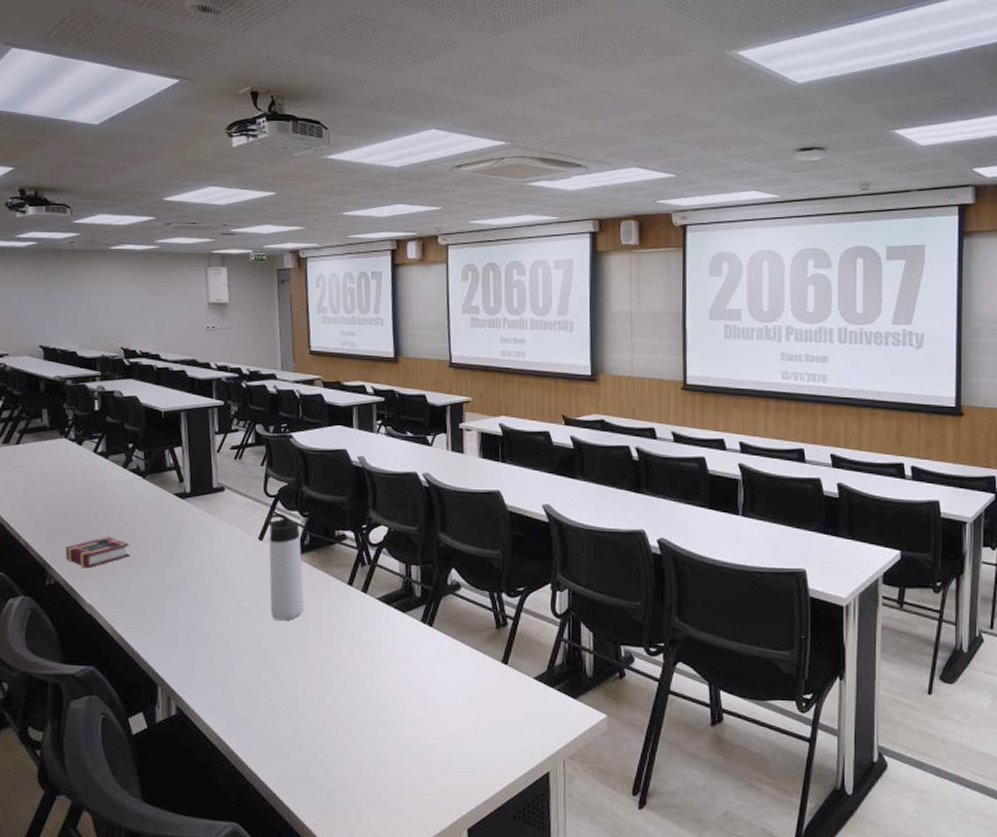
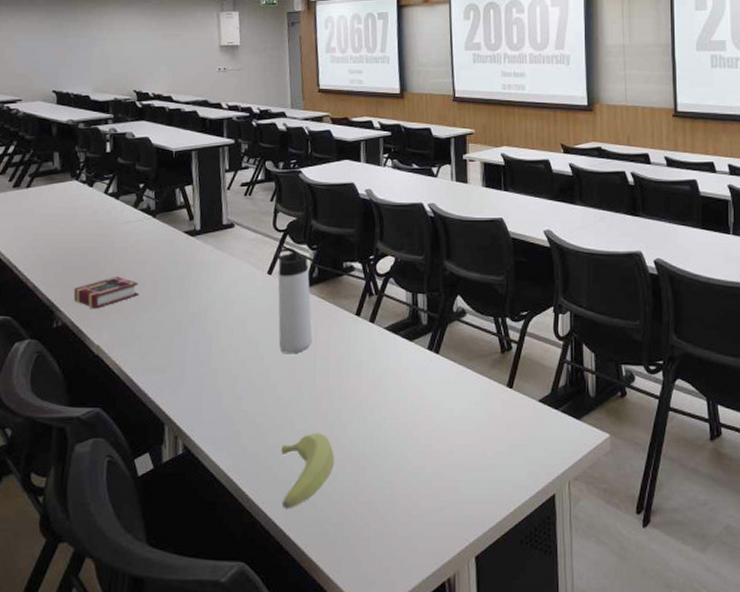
banana: none [273,700,326,774] -> present [281,433,334,510]

